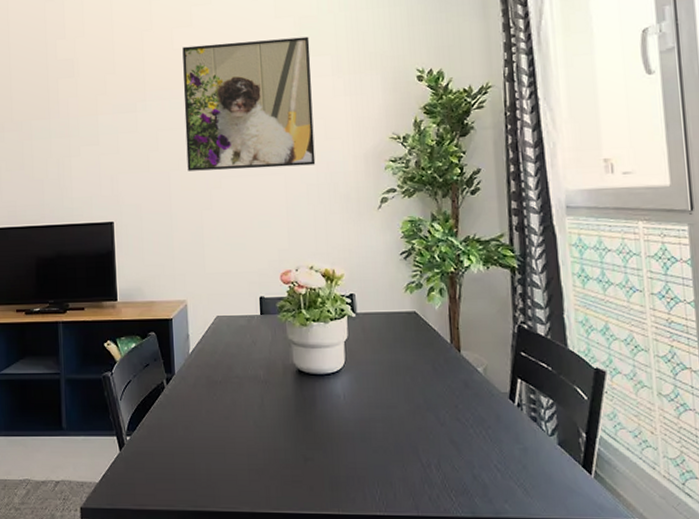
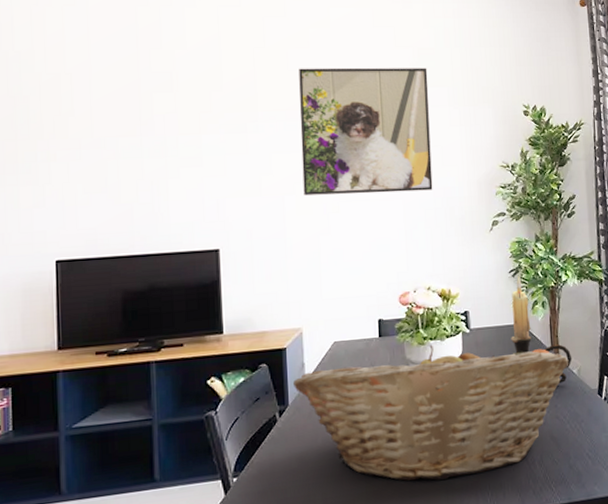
fruit basket: none [179,325,473,470] -> present [293,344,569,481]
candle holder: none [402,259,477,383] -> present [511,276,572,384]

